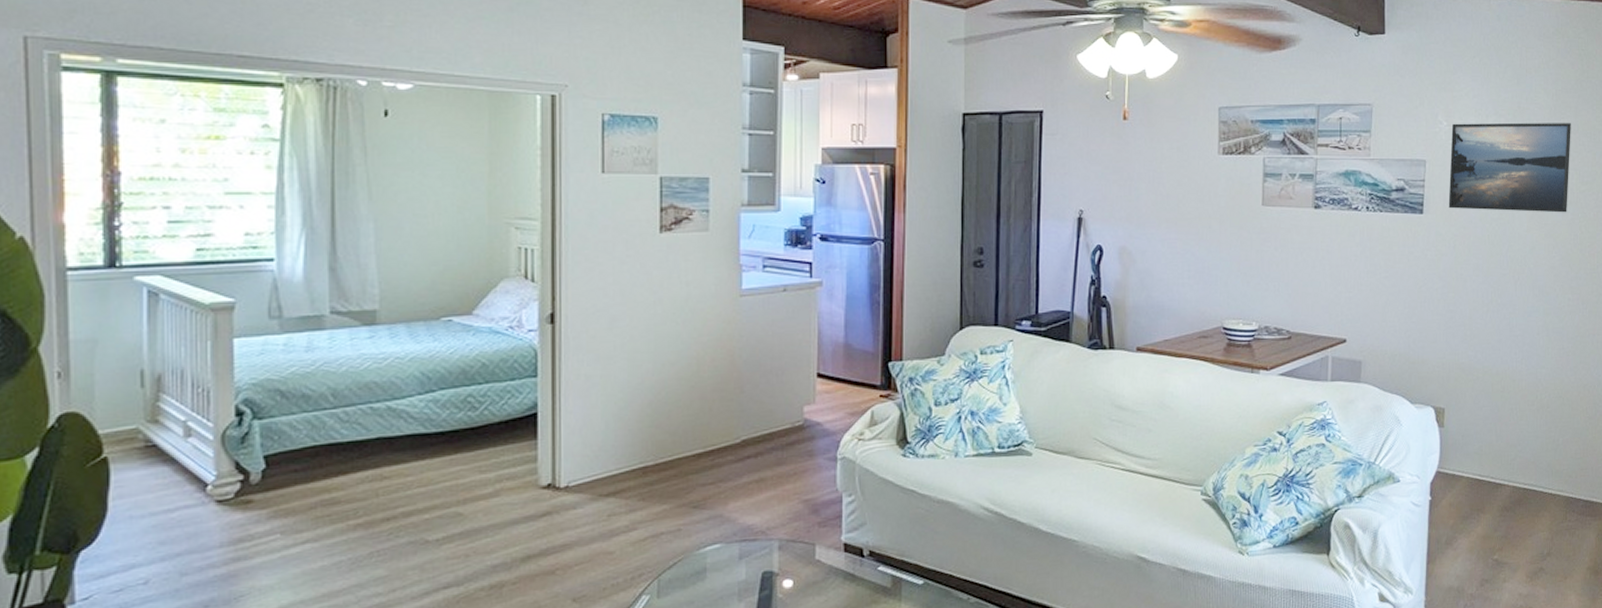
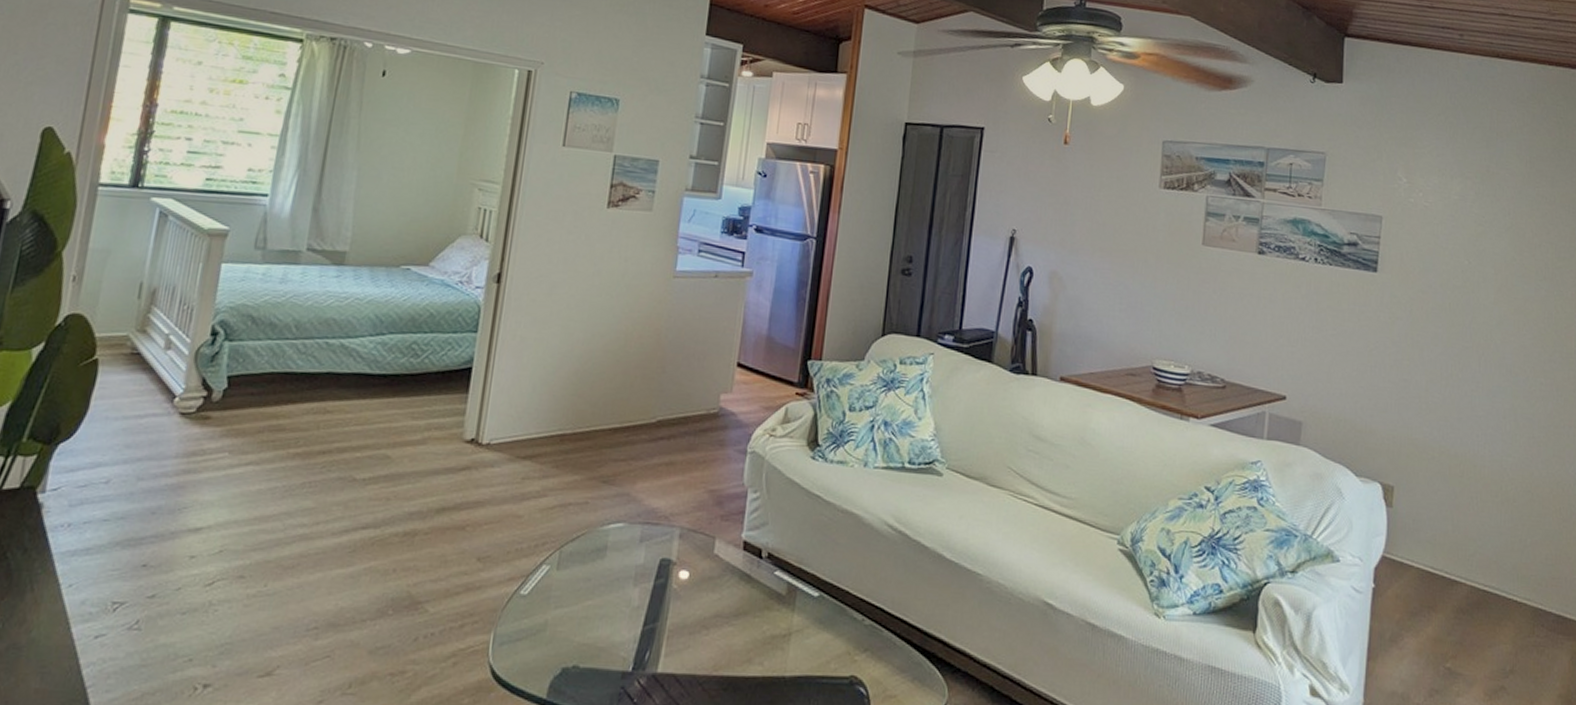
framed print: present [1448,122,1571,213] -> none [1405,181,1547,289]

